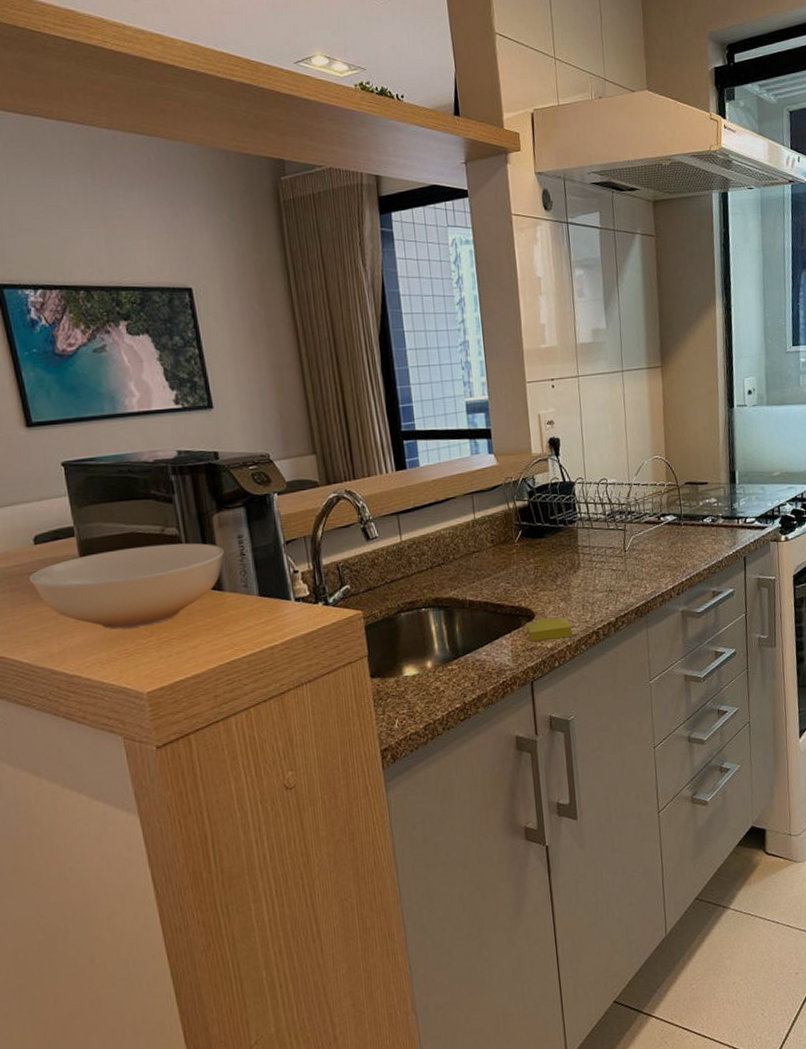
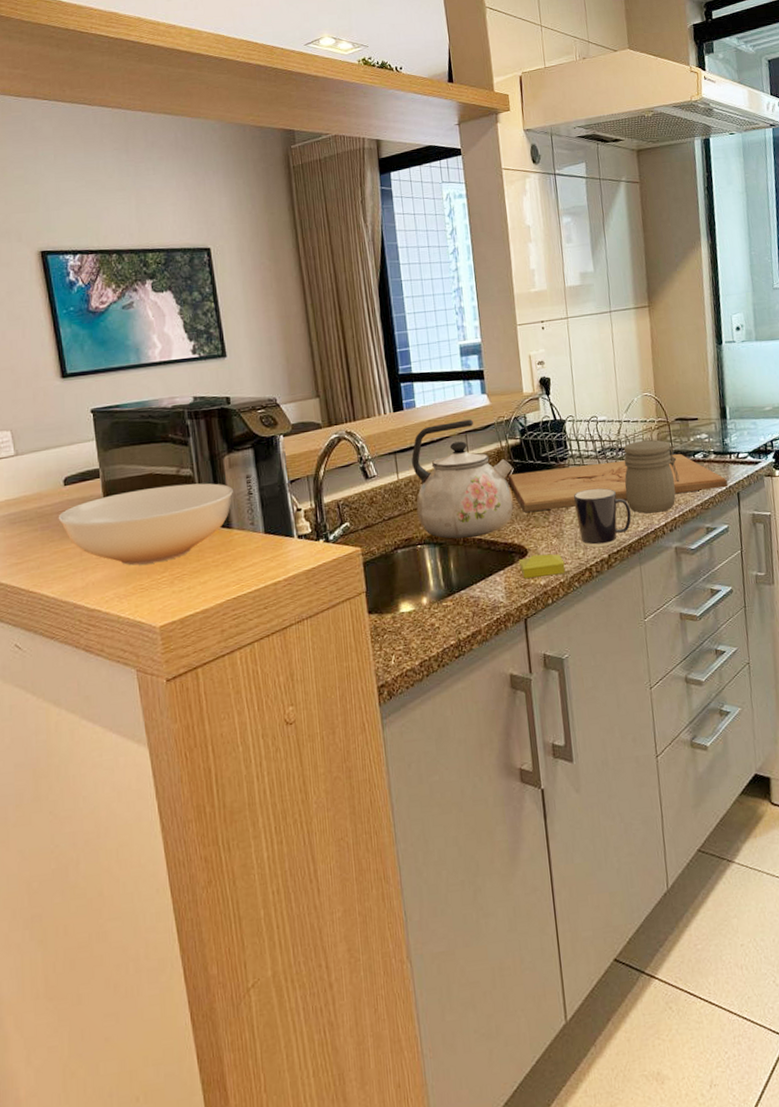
kettle: none [415,480,521,603] -> present [412,419,514,539]
cutting board: none [515,518,736,575] -> present [507,454,729,512]
mug: none [581,551,639,612] -> present [573,488,632,548]
jar: none [632,503,688,577] -> present [623,440,680,514]

